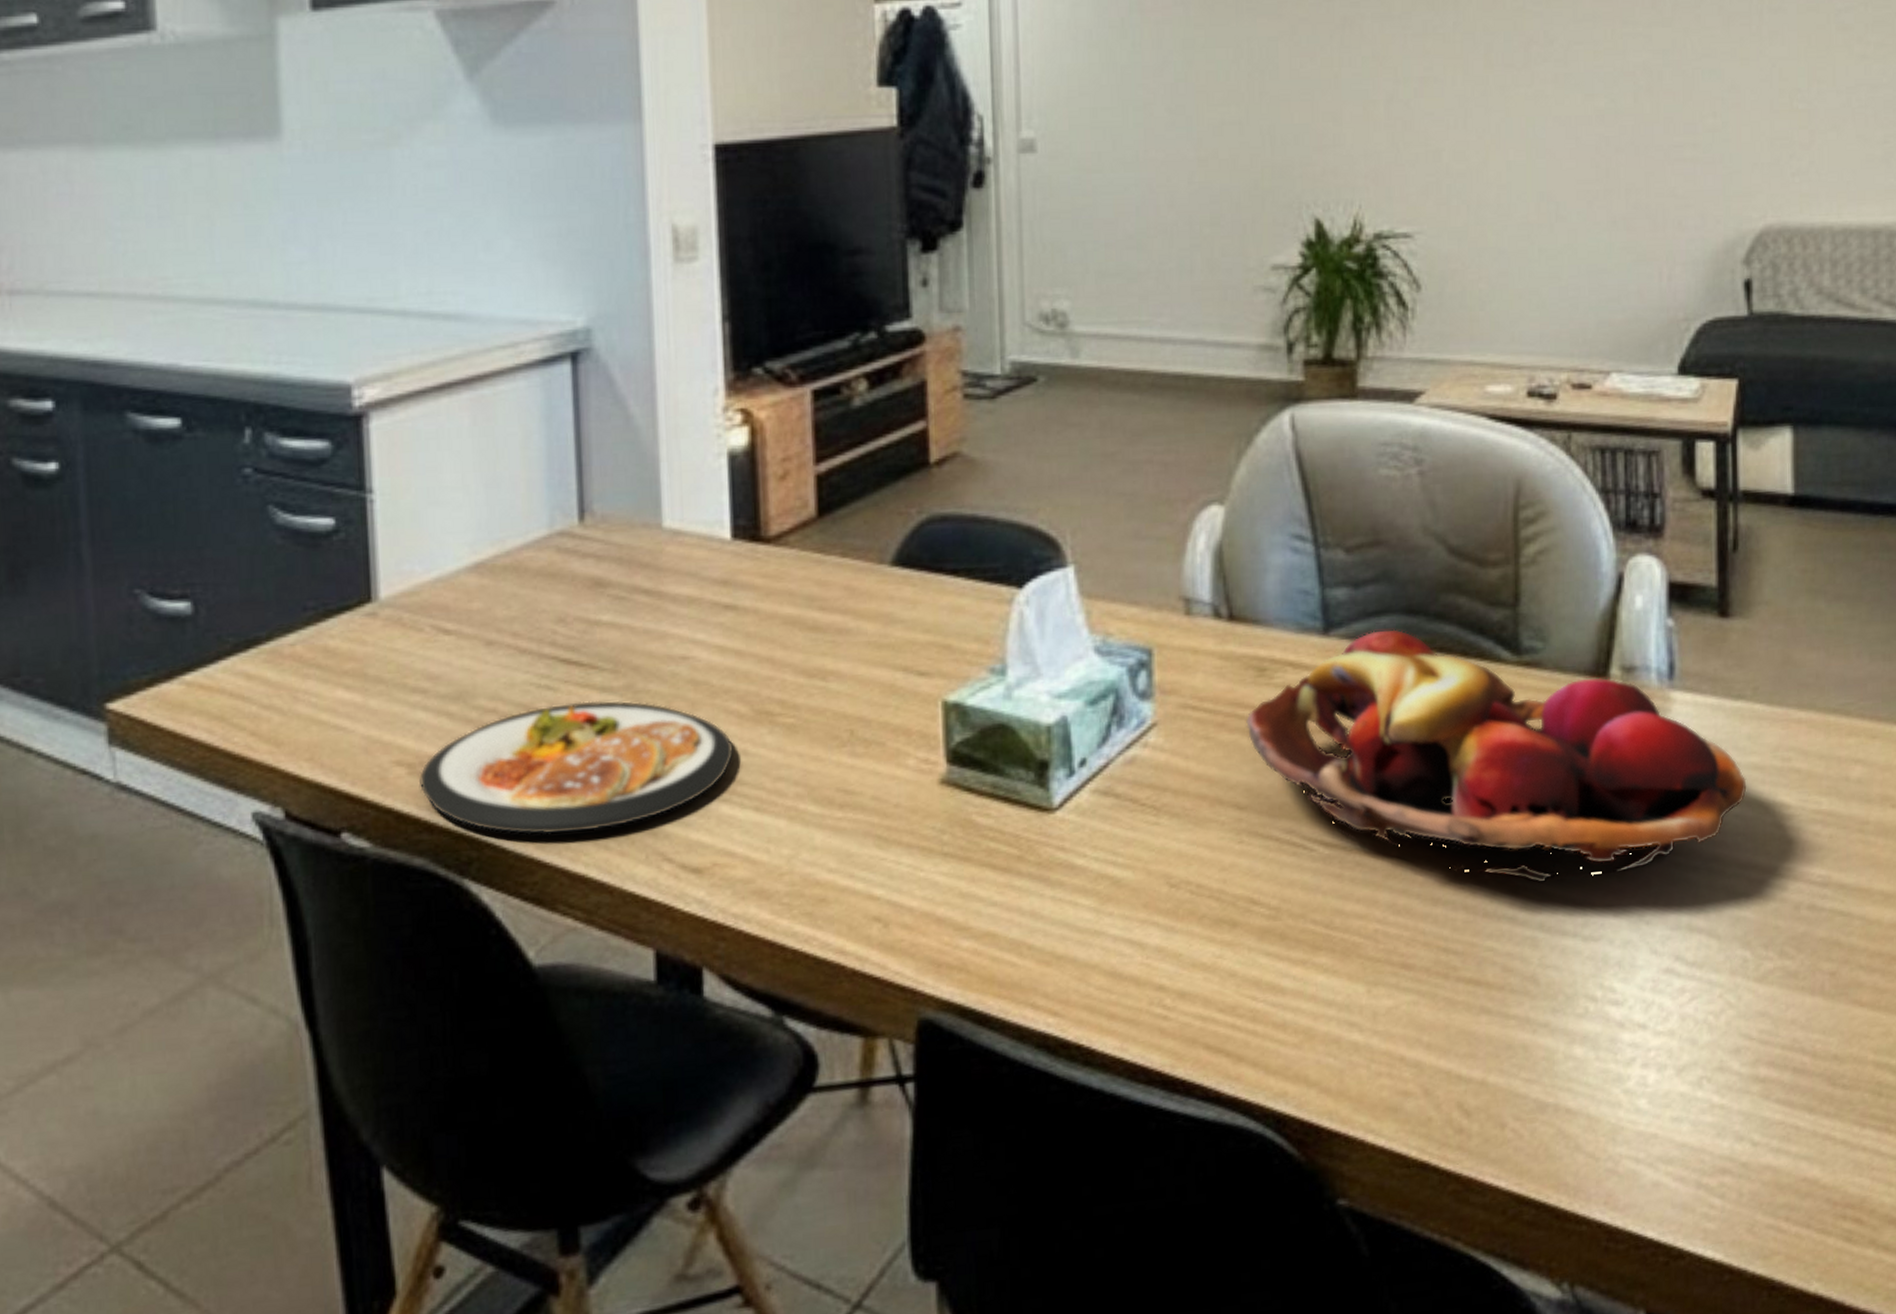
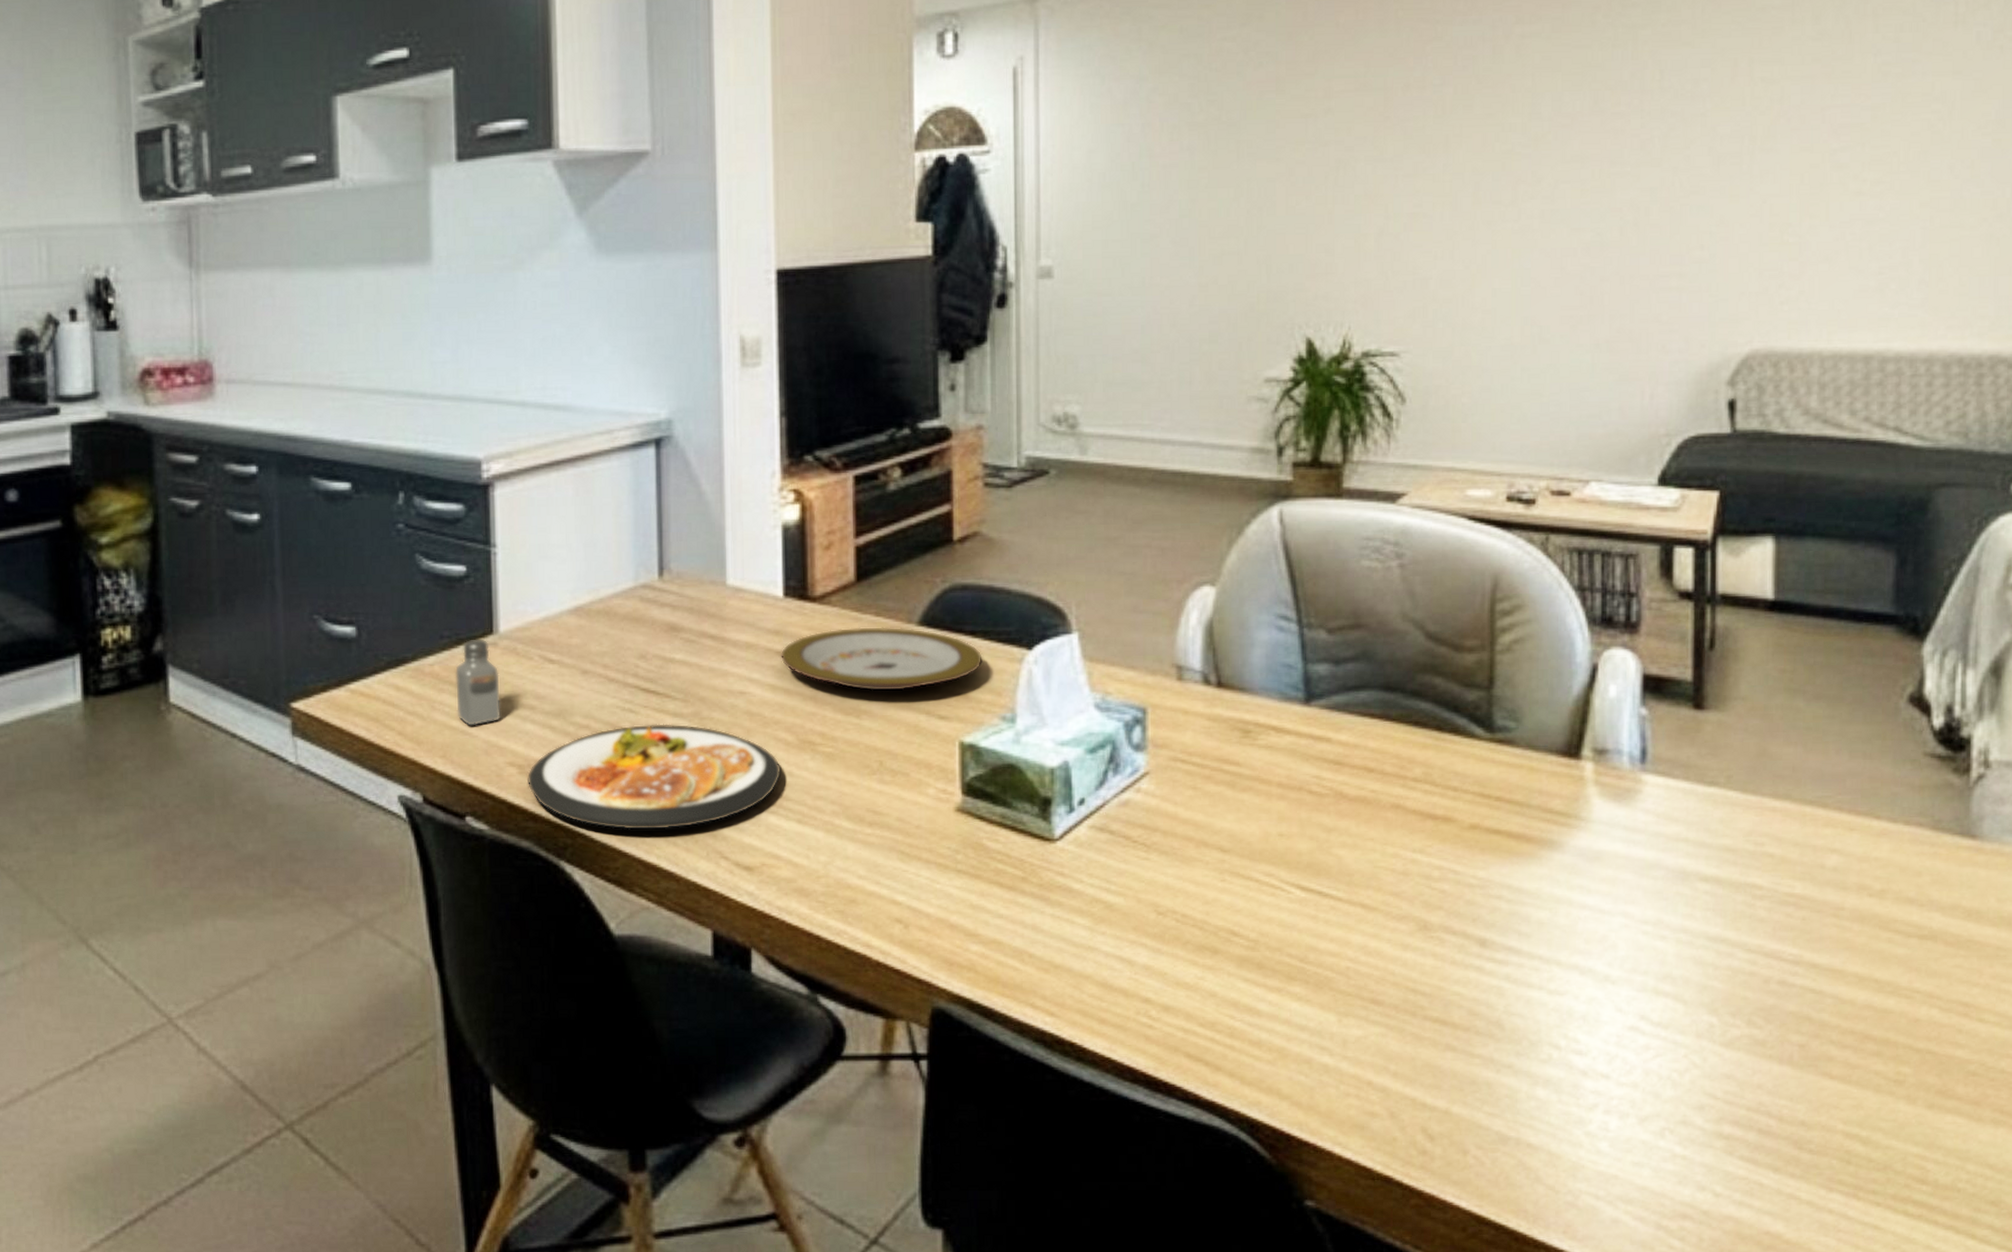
saltshaker: none [324,608,384,719] -> present [455,639,501,726]
plate: none [730,569,967,647] -> present [781,627,983,691]
fruit basket: present [1246,629,1747,884] -> none [1231,703,1718,939]

